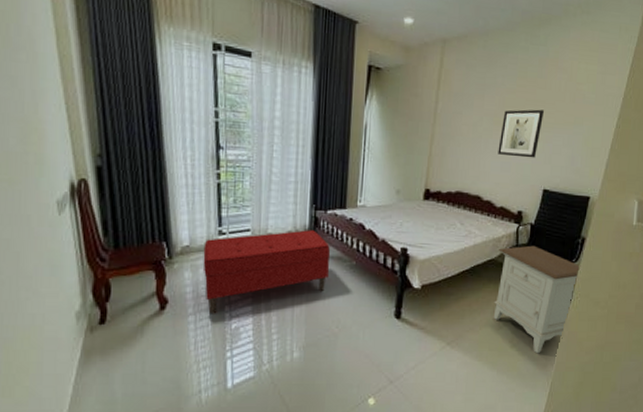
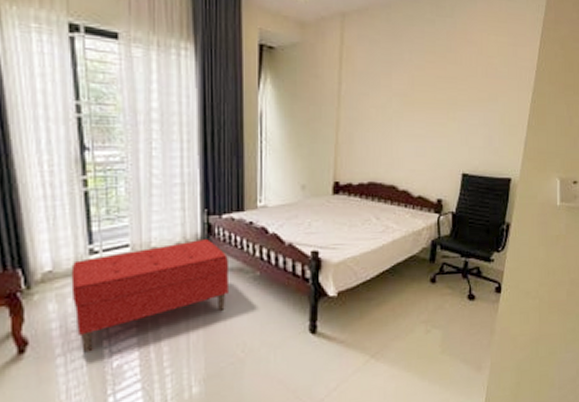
nightstand: present [493,245,581,354] -> none [419,236,508,357]
wall art: present [498,109,544,158] -> none [411,86,456,140]

